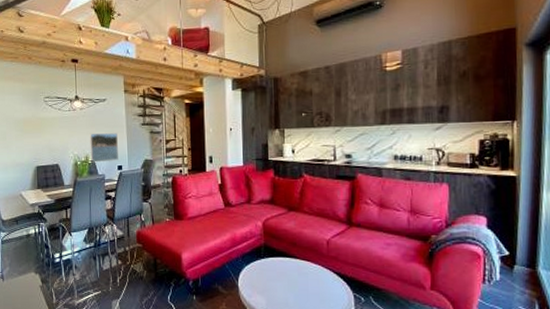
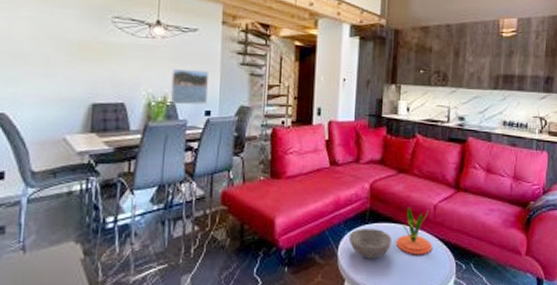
bowl: none [247,263,287,290] -> present [348,229,391,258]
plant: none [292,242,329,288] -> present [396,207,433,255]

